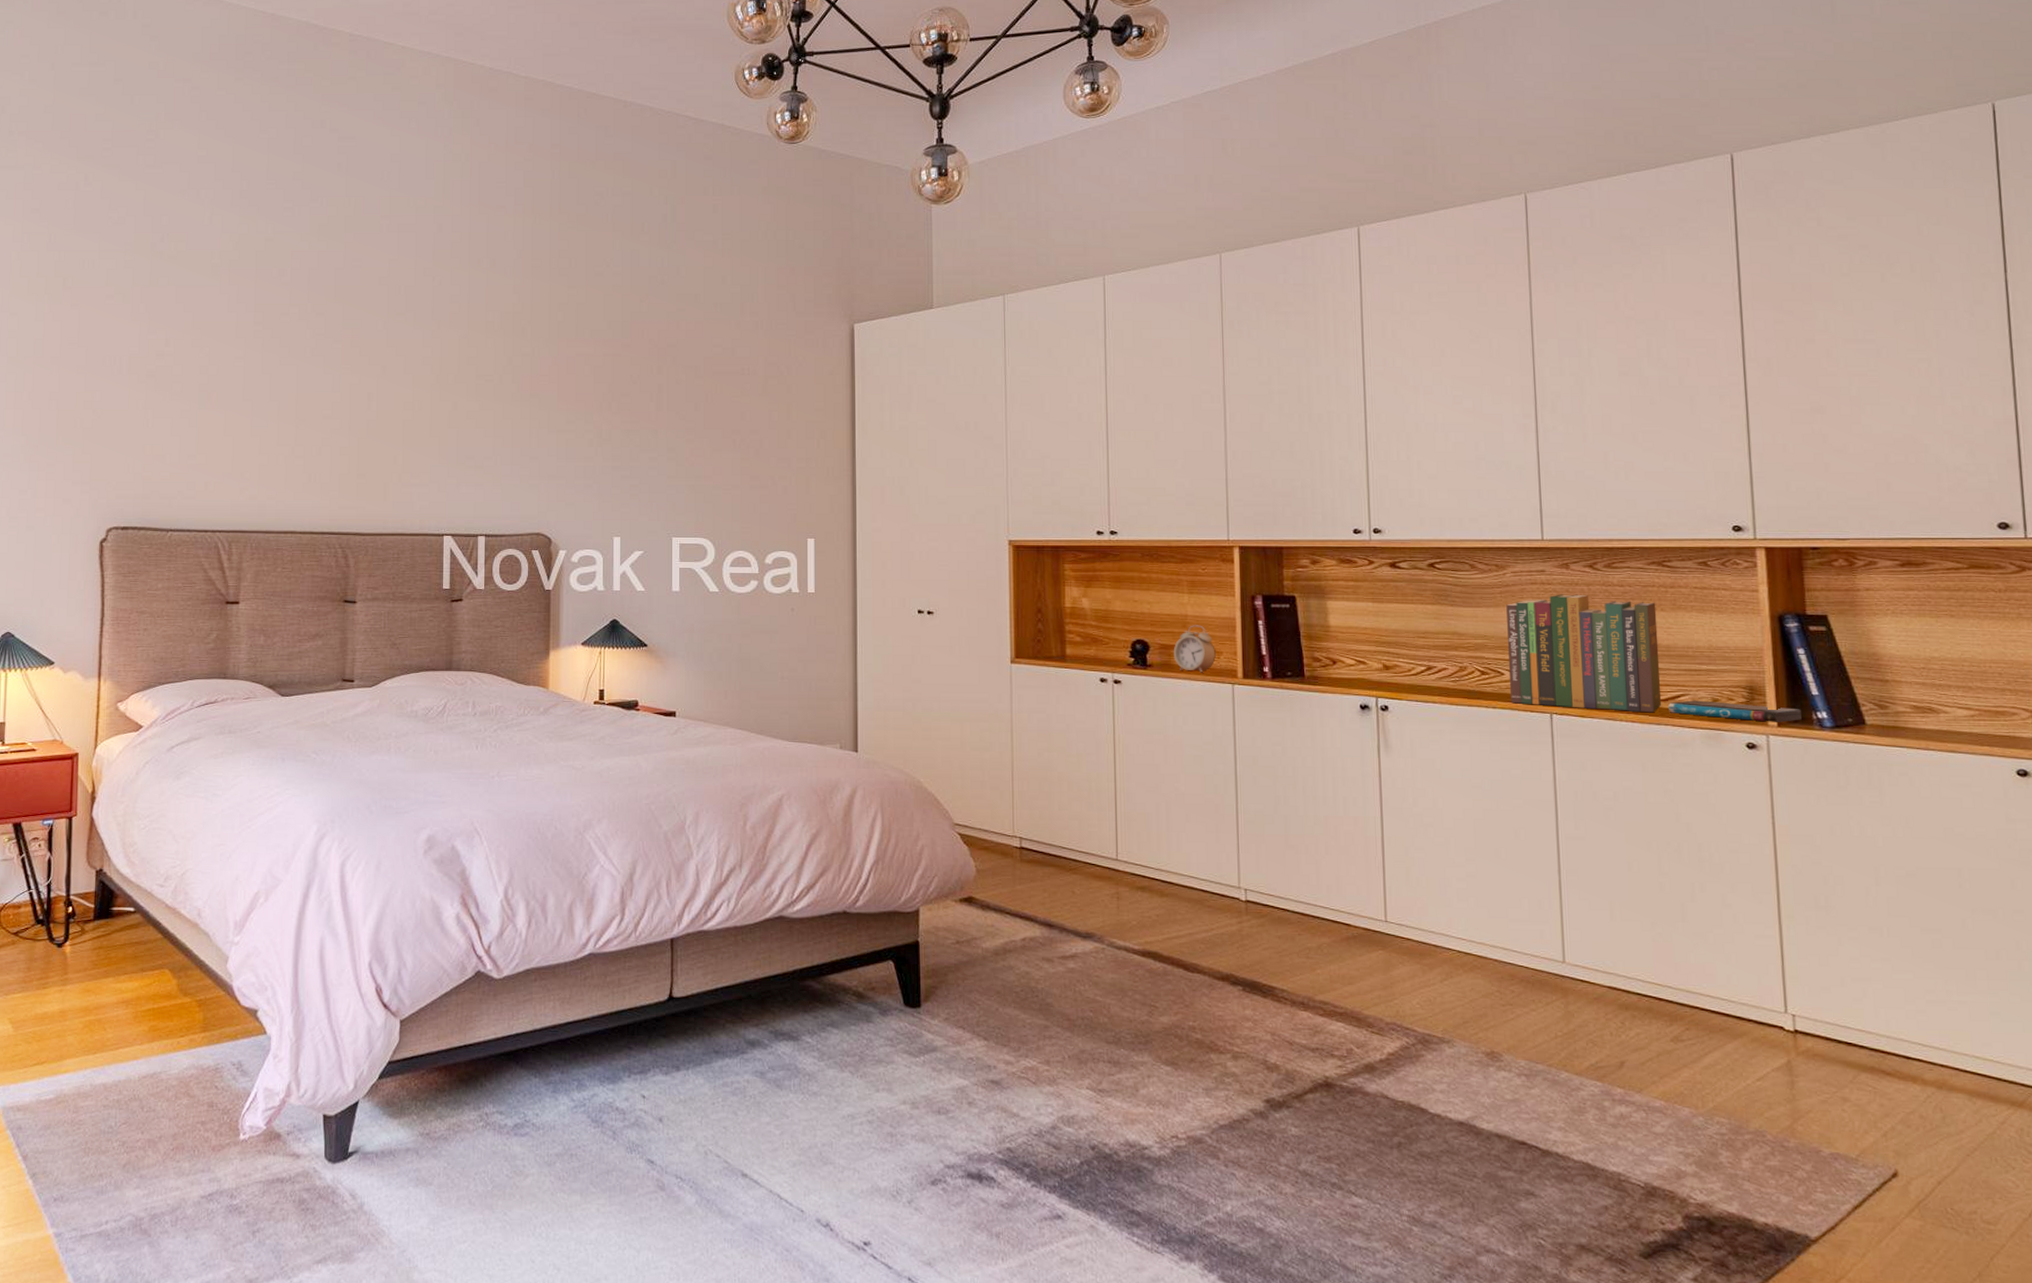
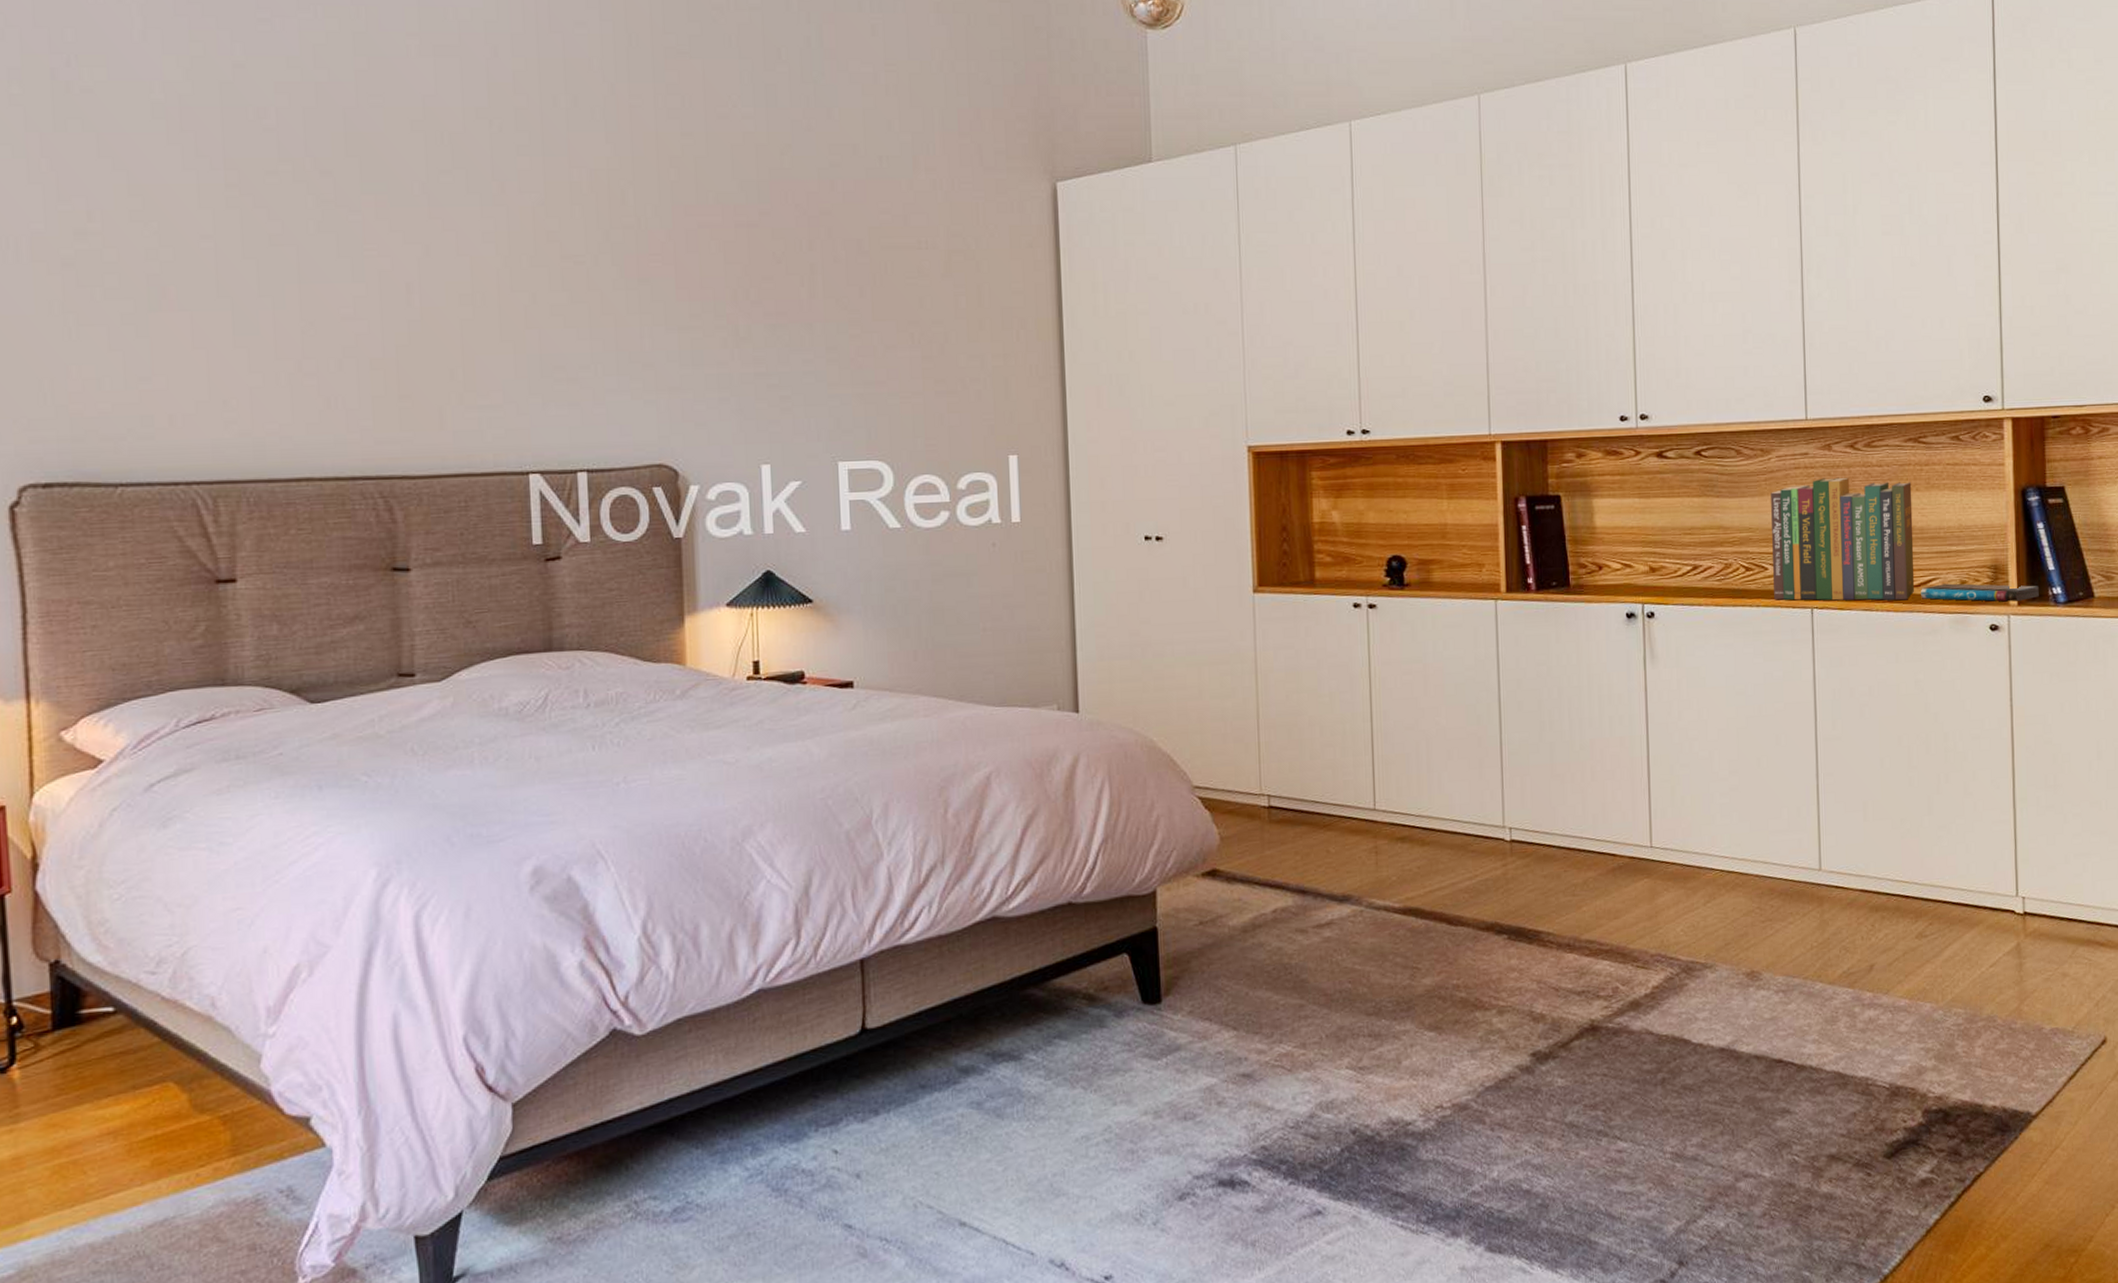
alarm clock: present [1173,625,1216,673] -> none [1432,534,1478,589]

